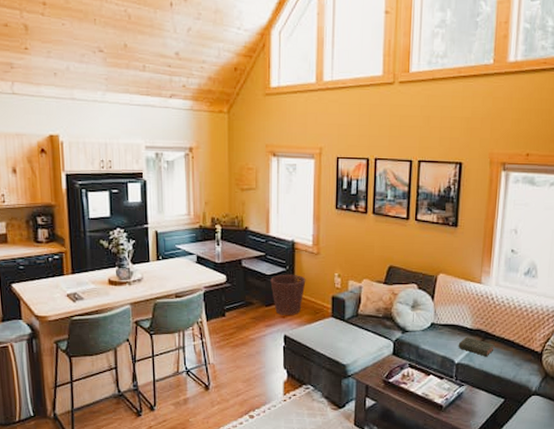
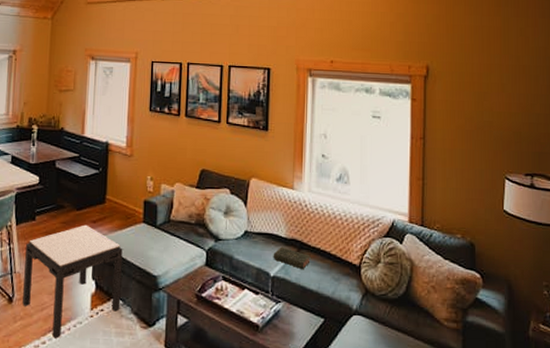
side table: none [218,319,312,420] -> present [22,224,123,339]
basket: present [270,274,306,316] -> none [83,176,119,221]

